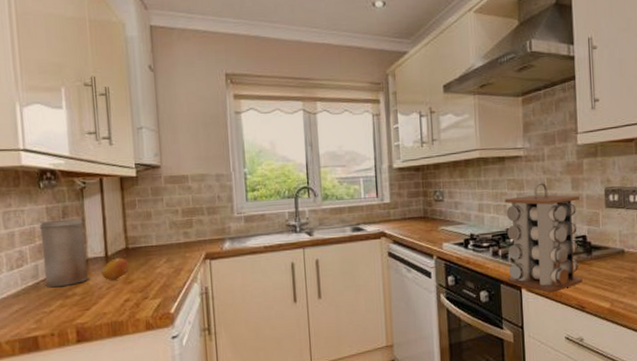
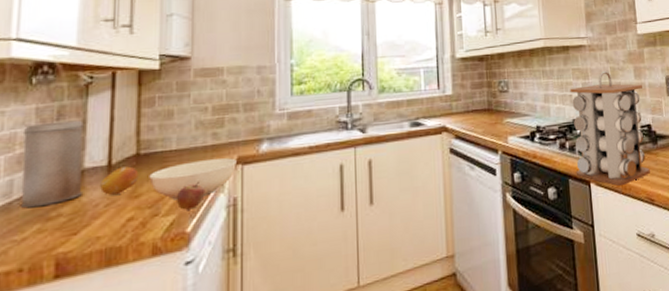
bowl: none [137,254,206,287] -> present [149,158,237,200]
fruit: none [160,272,183,295] -> present [175,181,206,210]

